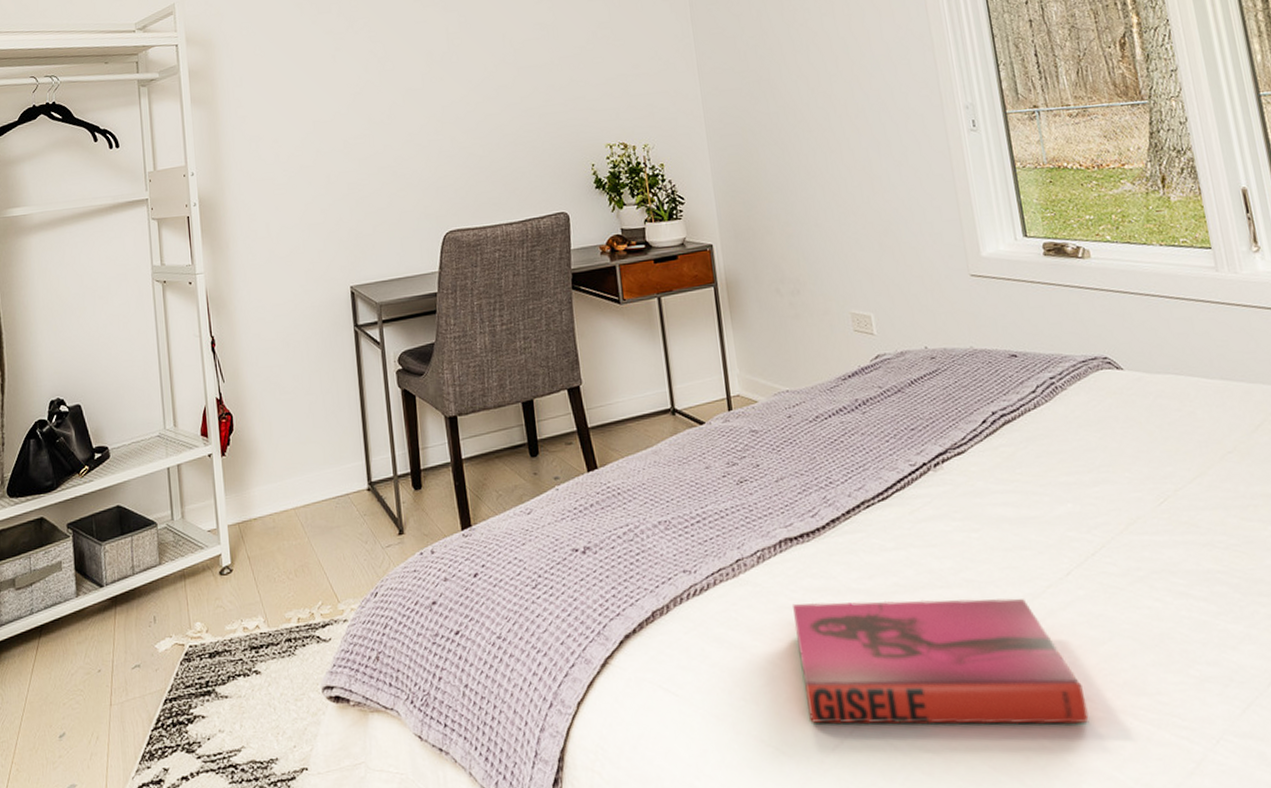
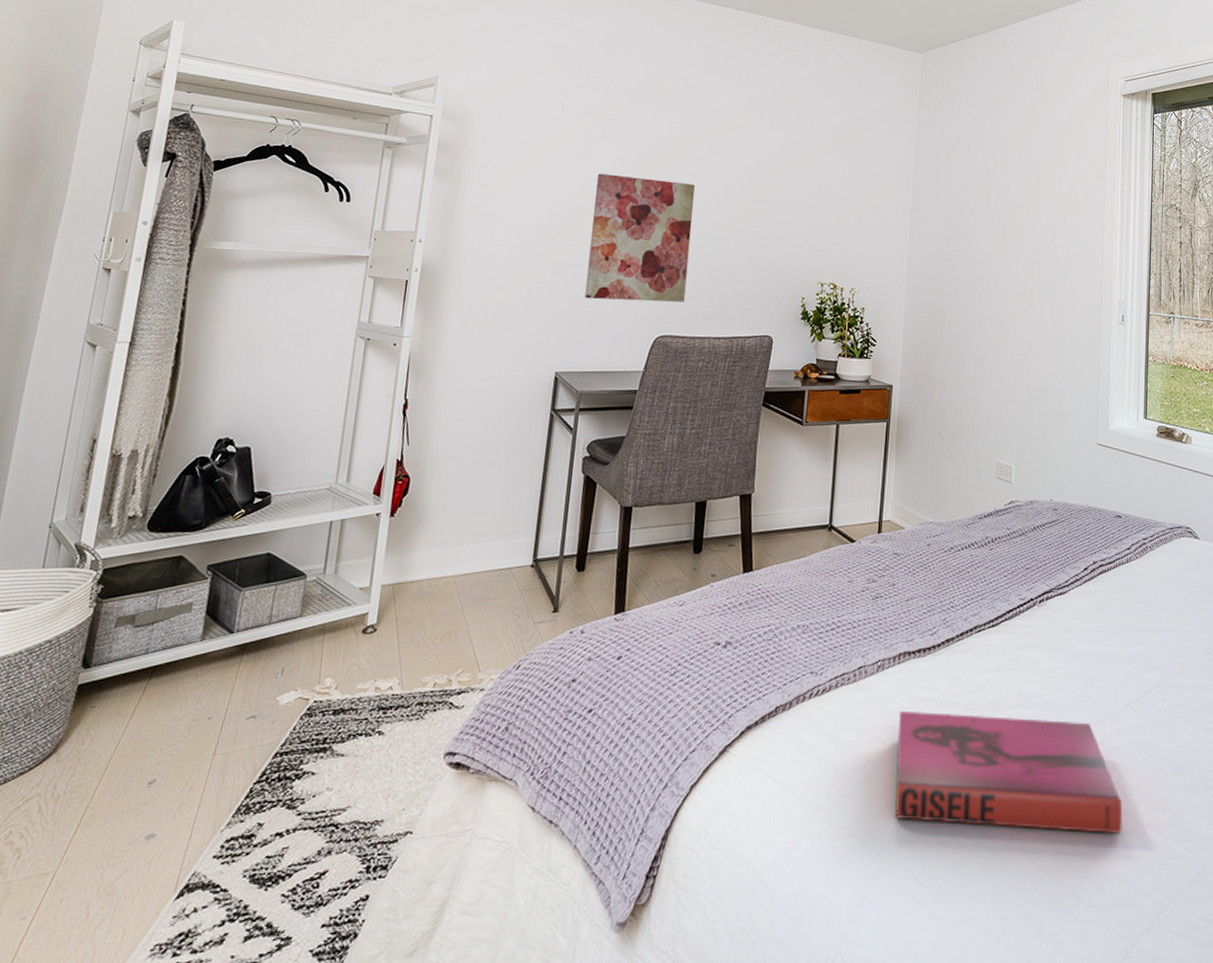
wall art: none [350,63,467,205] -> present [584,173,696,302]

